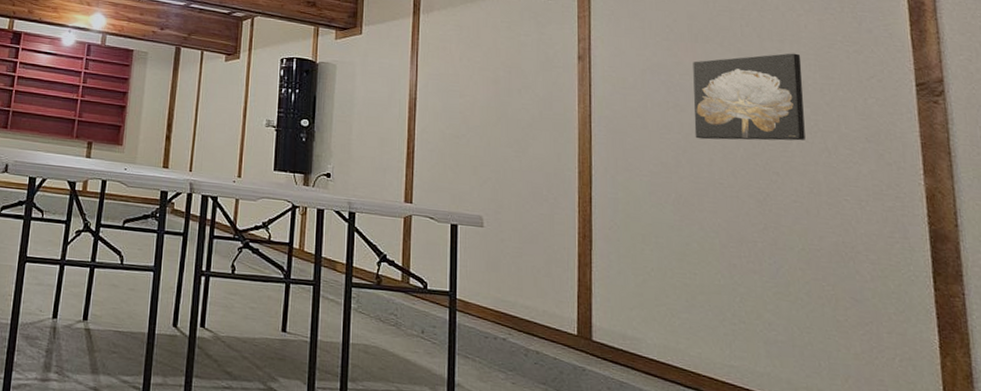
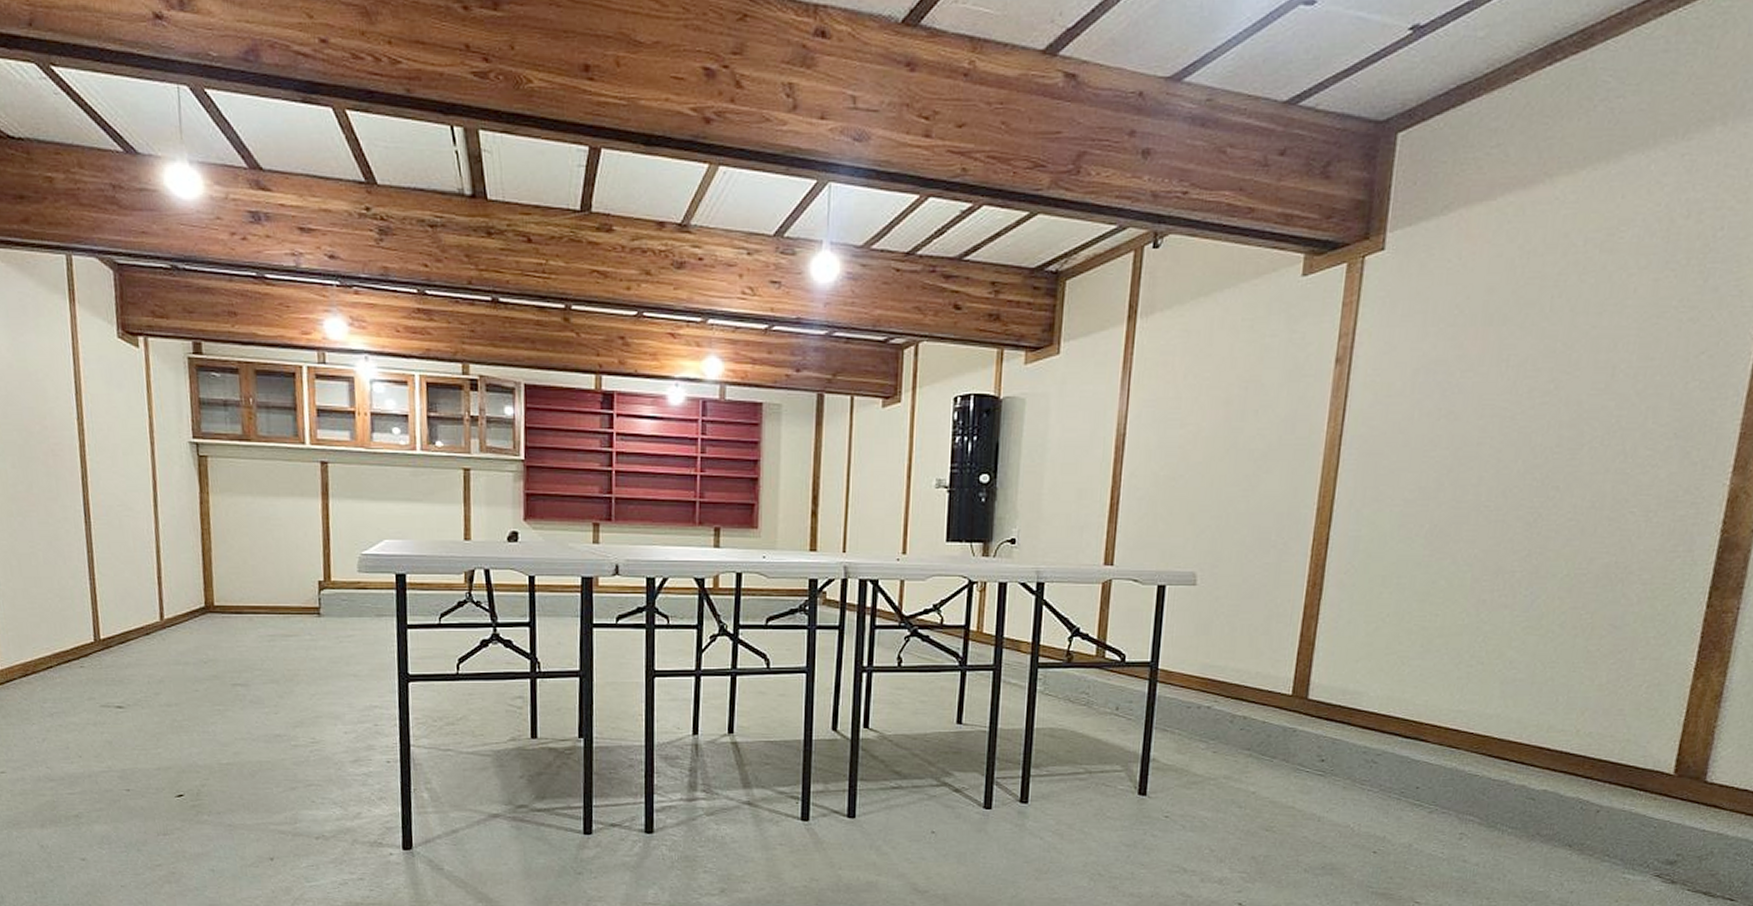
wall art: present [693,53,805,141] -> none [1466,329,1620,454]

